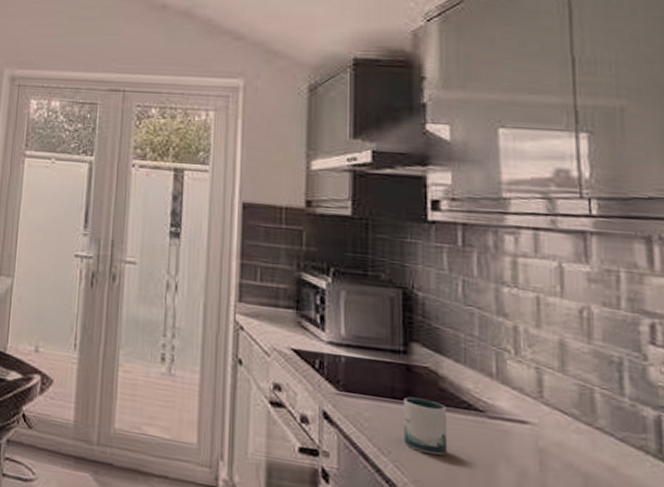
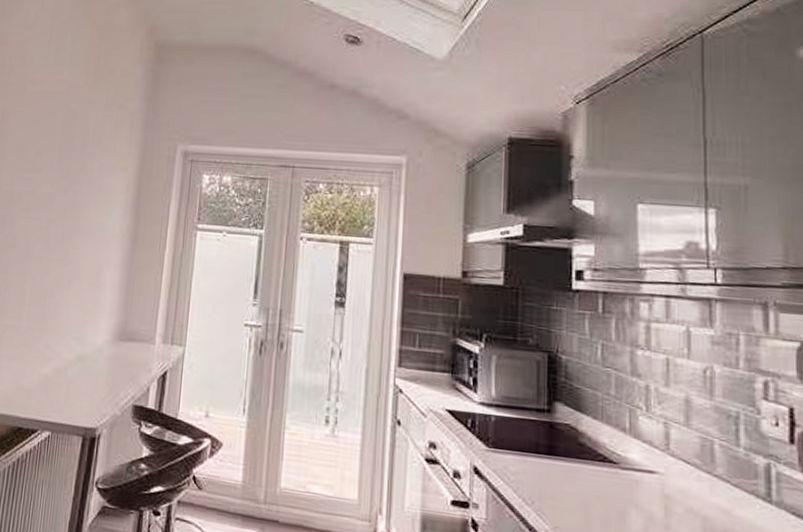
mug: present [404,397,448,455] -> none [546,451,585,504]

